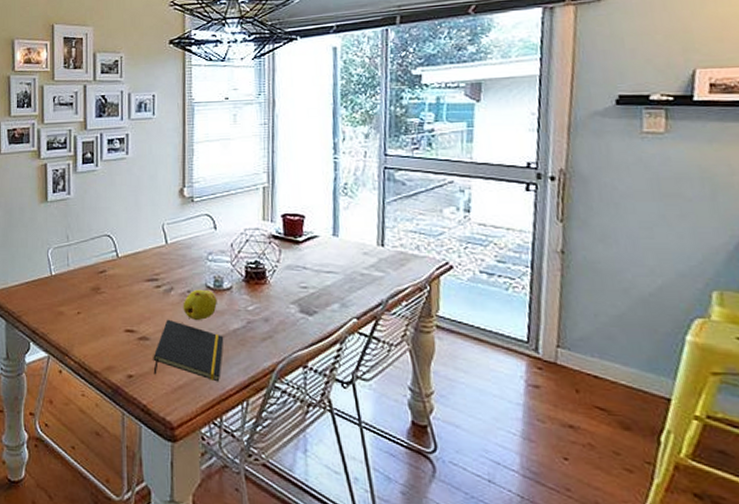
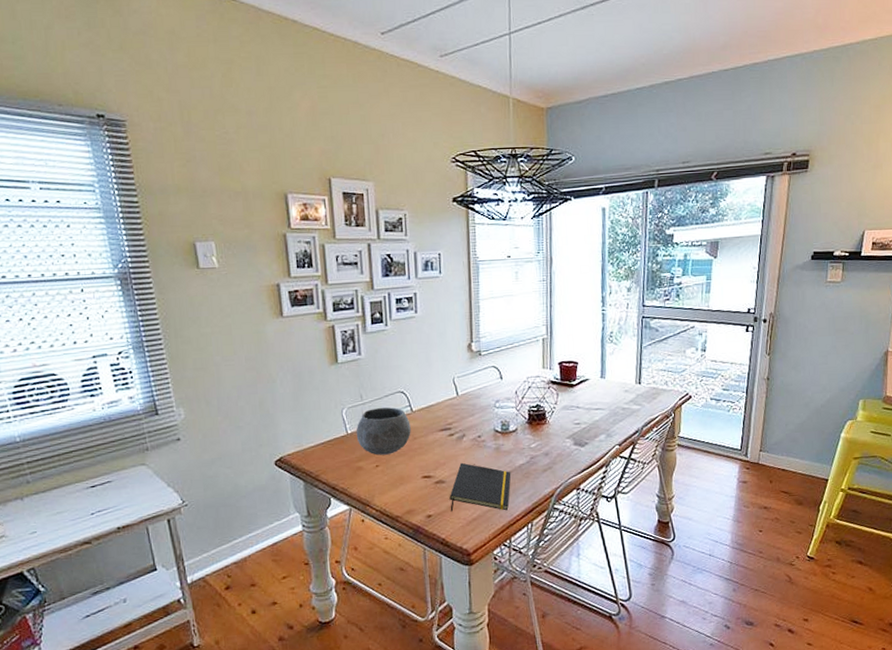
bowl: none [60,250,116,302] -> present [356,407,411,455]
fruit: present [183,289,217,320] -> none [474,433,505,461]

